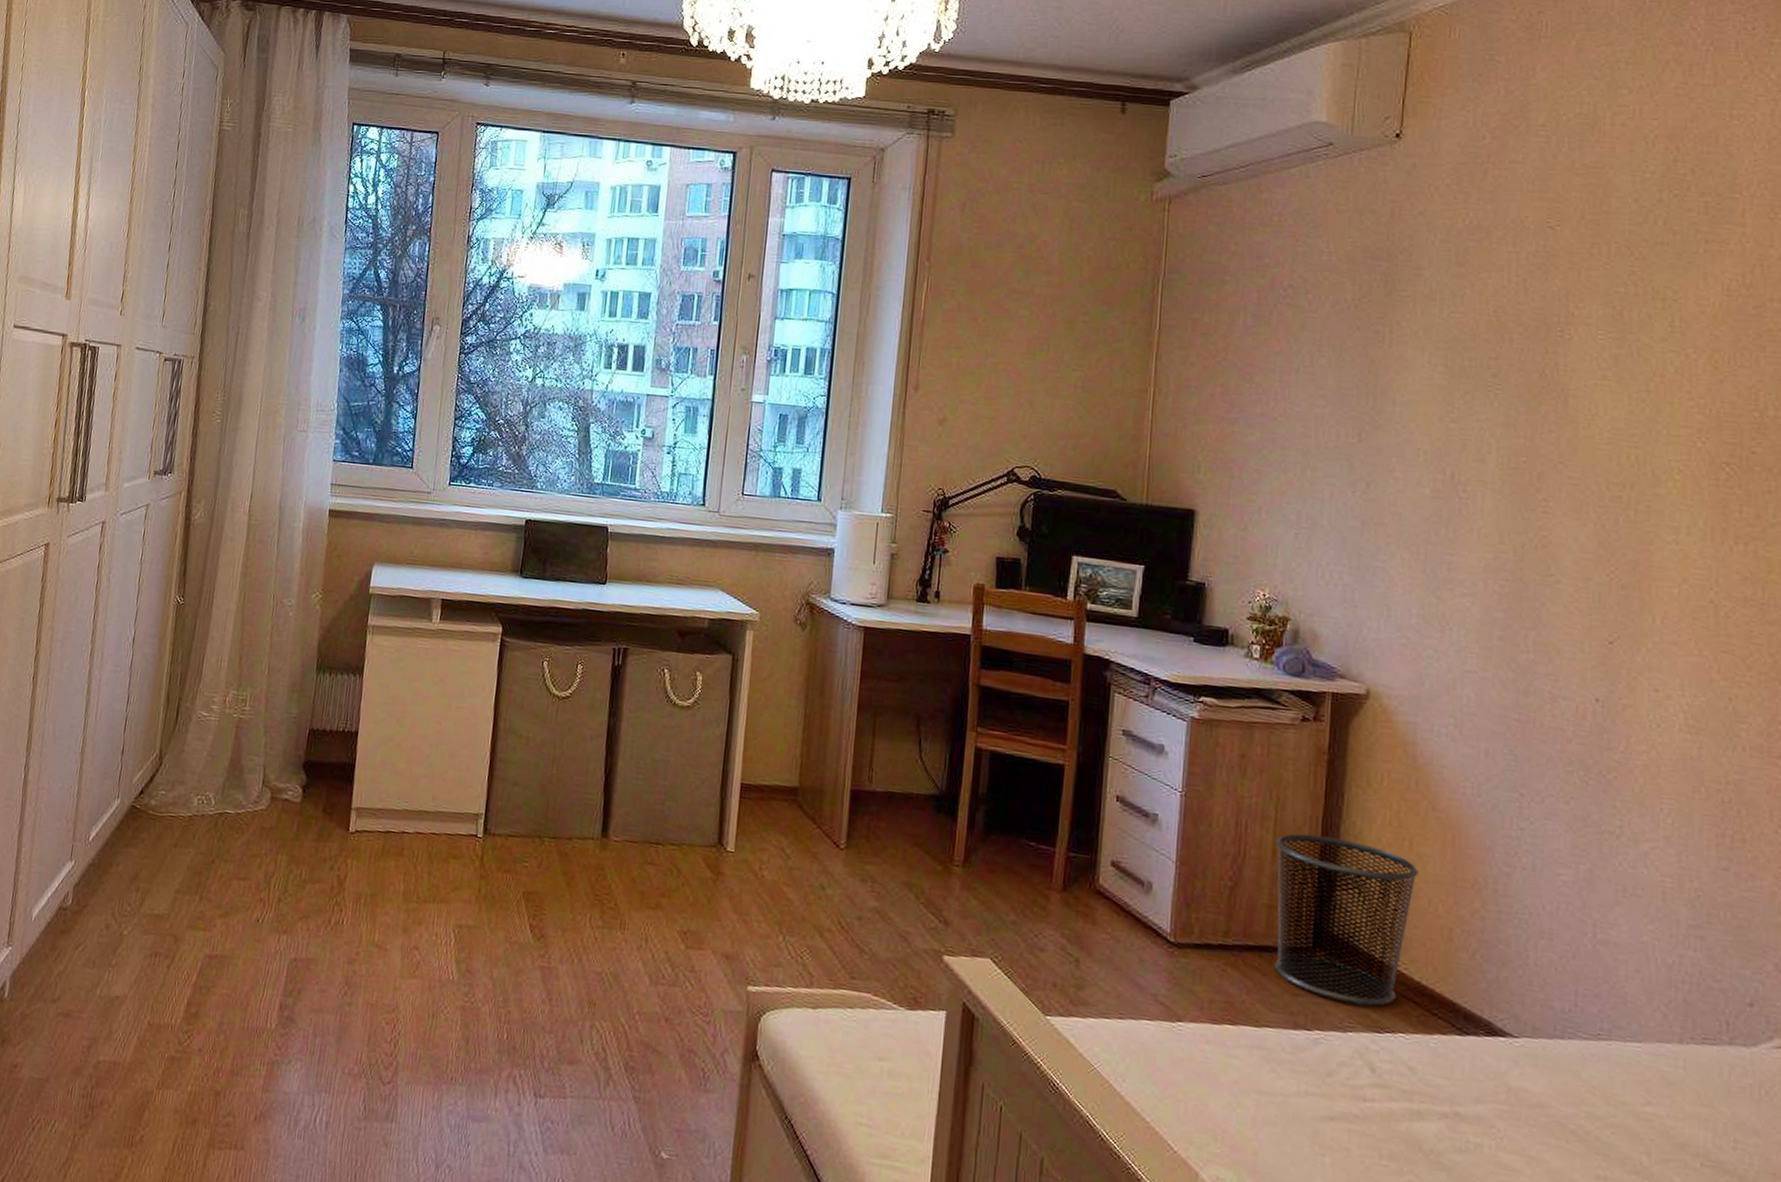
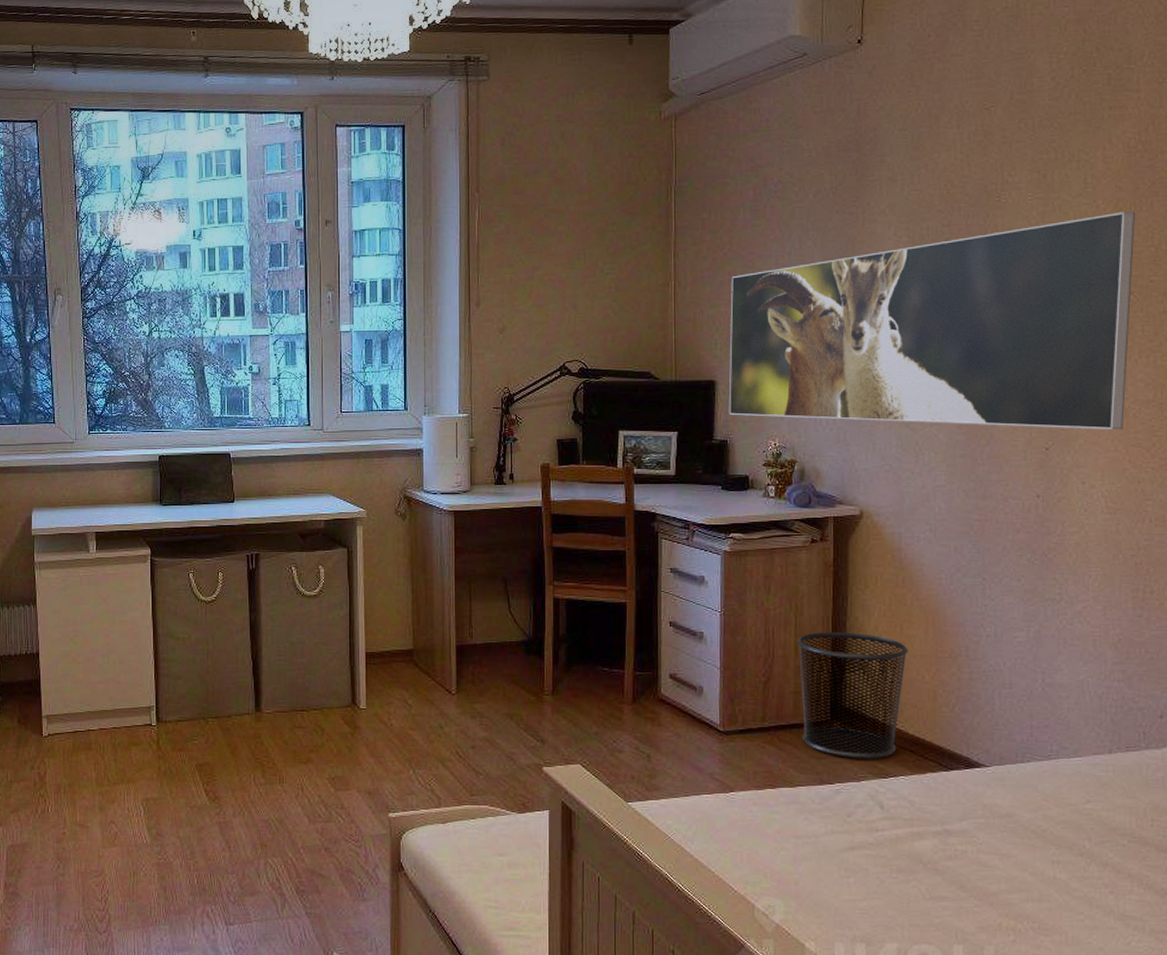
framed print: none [1209,365,1736,631] -> present [728,211,1136,430]

